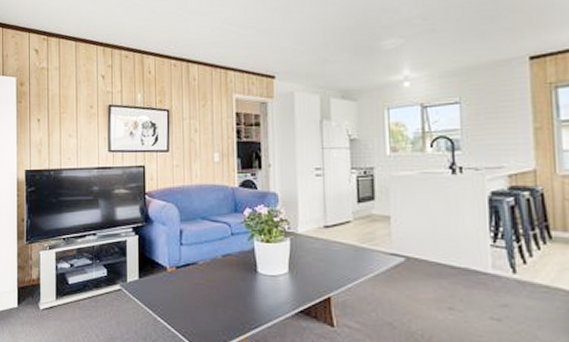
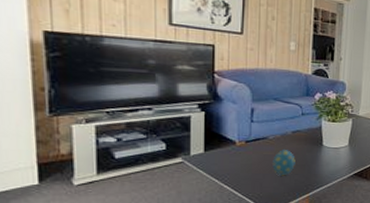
decorative egg: none [203,277,228,310] -> present [271,150,295,176]

